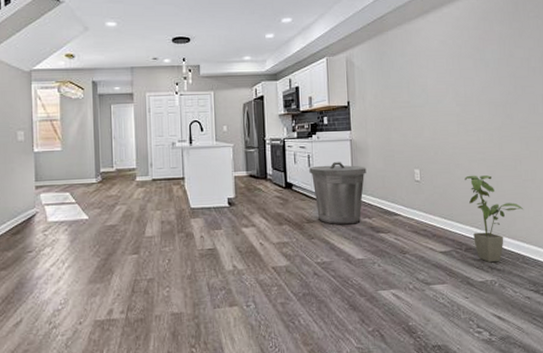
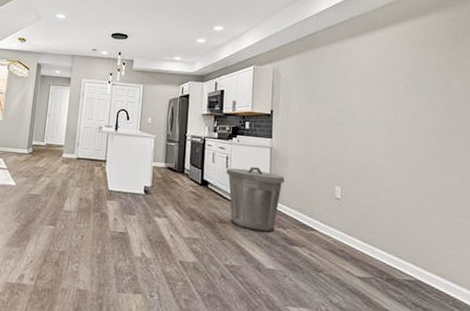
house plant: present [465,175,524,263] -> none [390,201,457,300]

